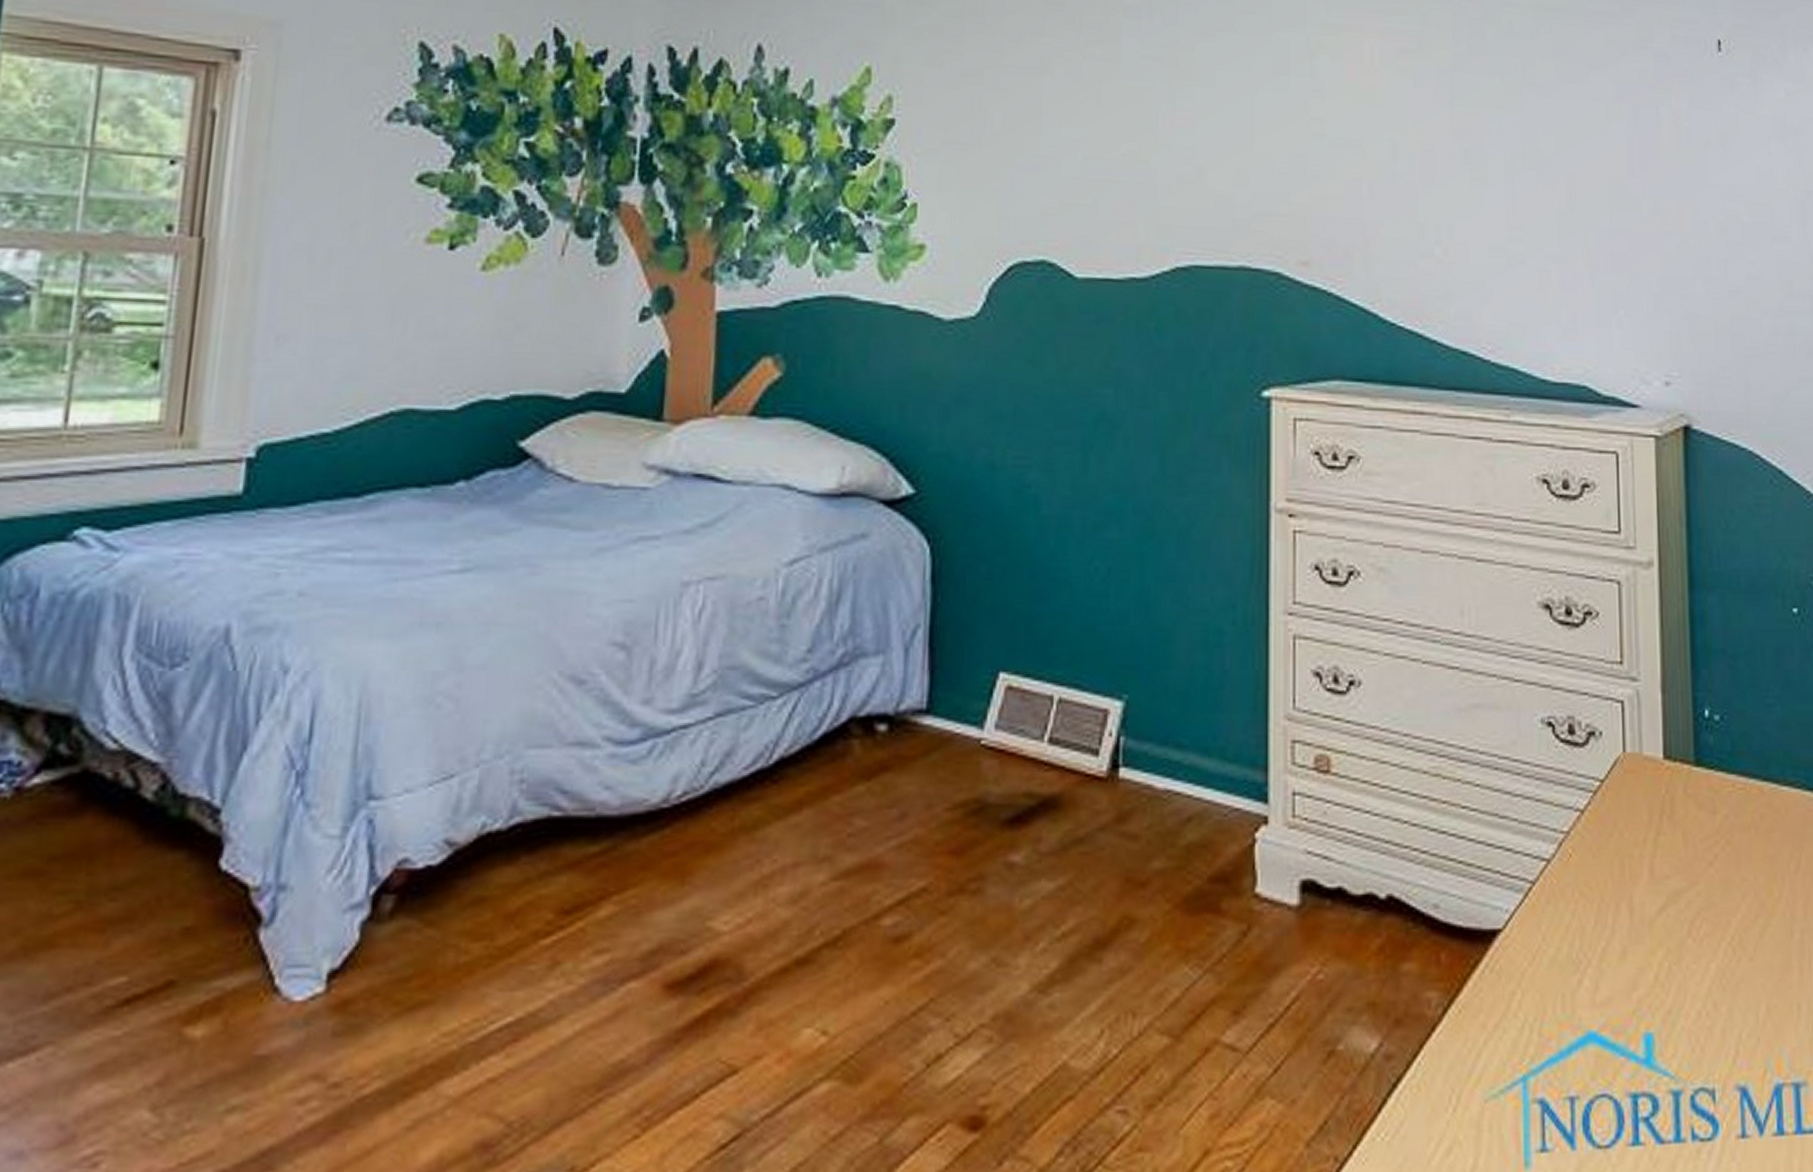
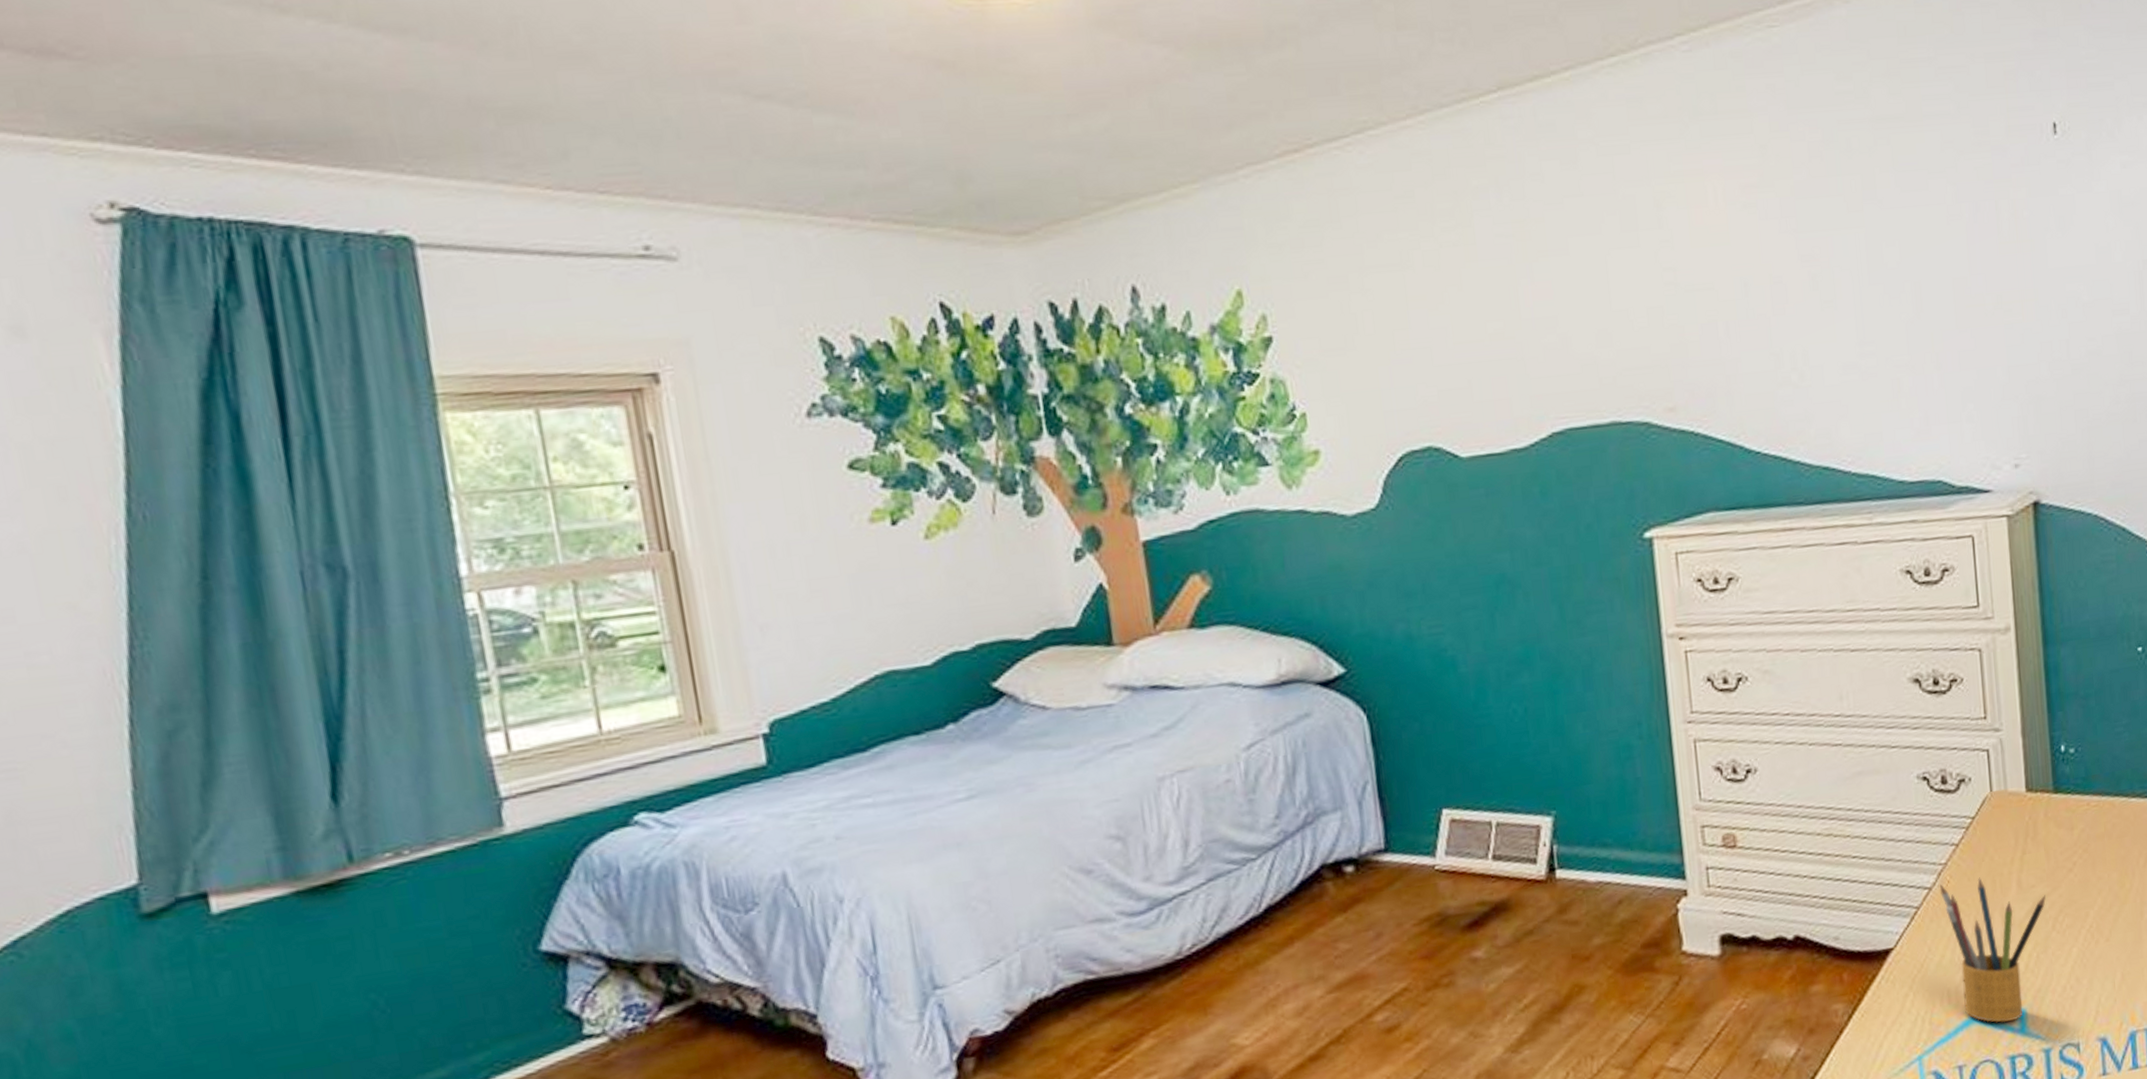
pencil box: none [1559,856,1681,1048] -> present [1939,877,2046,1023]

